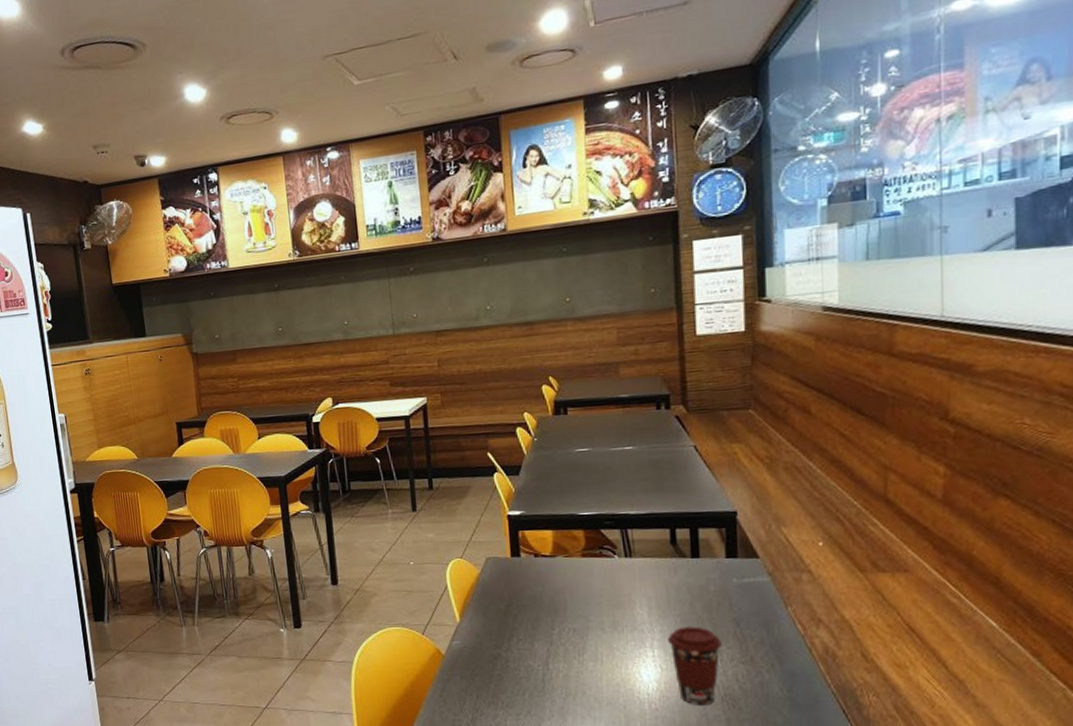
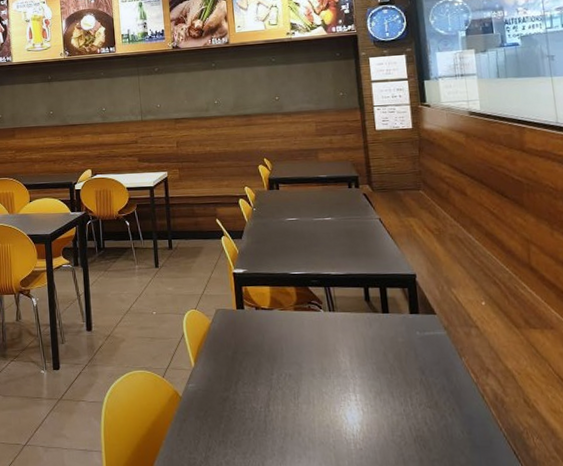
coffee cup: present [668,626,722,705] -> none [367,374,412,446]

